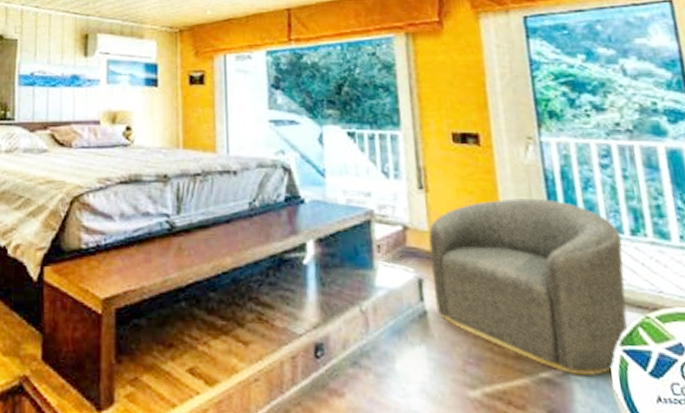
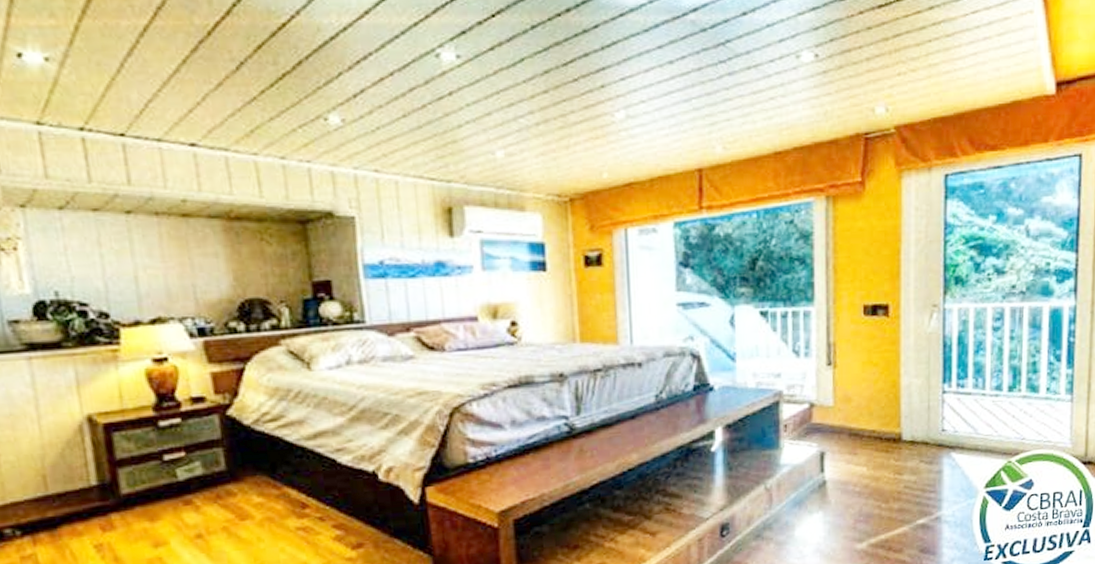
armchair: present [428,198,628,376] -> none [833,365,1000,518]

